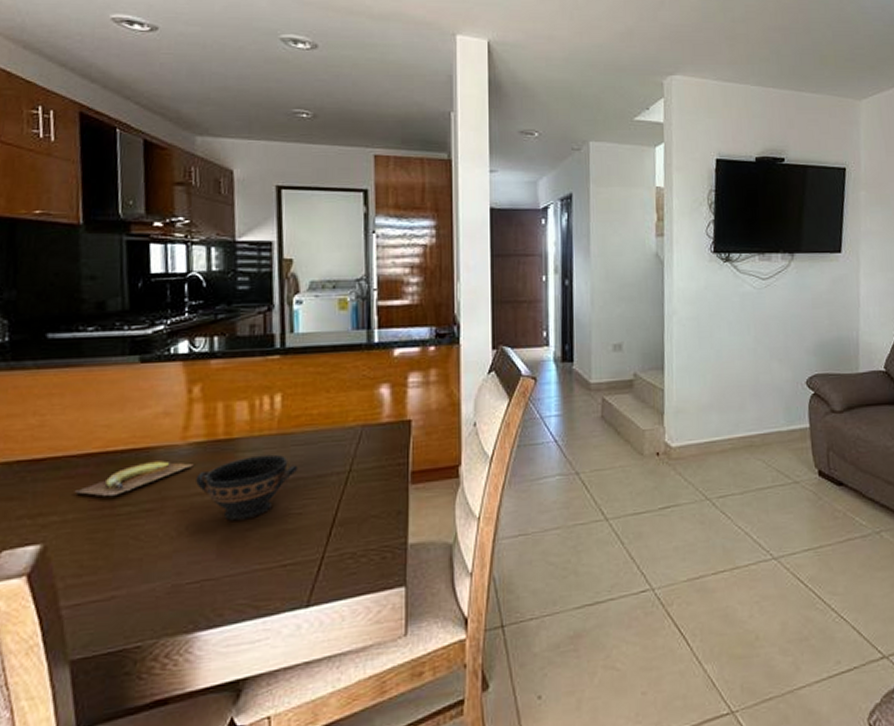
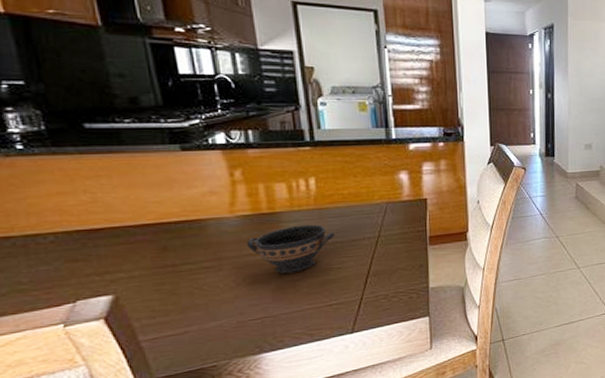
banana: present [74,461,193,496] -> none [136,229,243,257]

